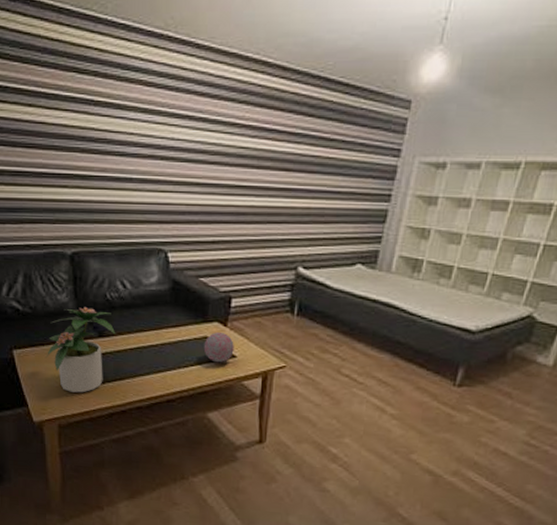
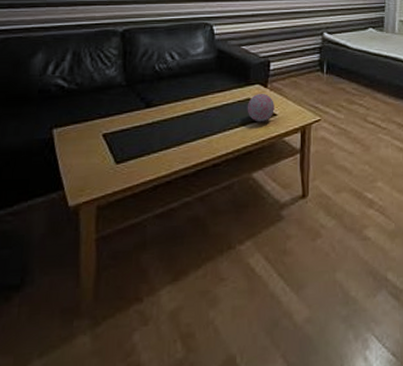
potted plant: present [46,306,116,393] -> none [89,79,163,168]

